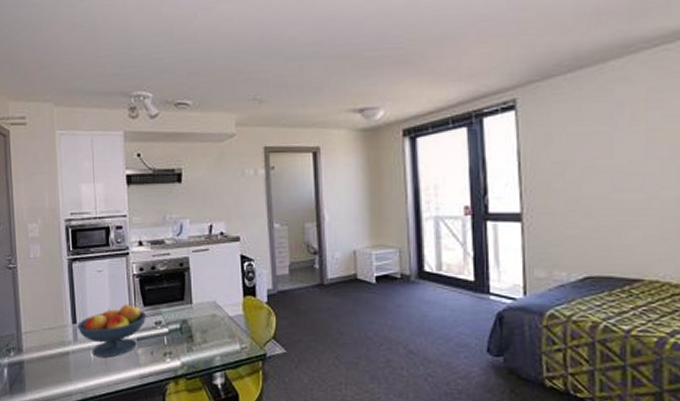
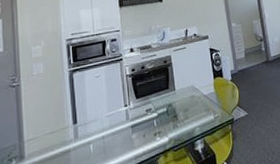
fruit bowl: present [77,303,147,358] -> none [78,97,139,149]

